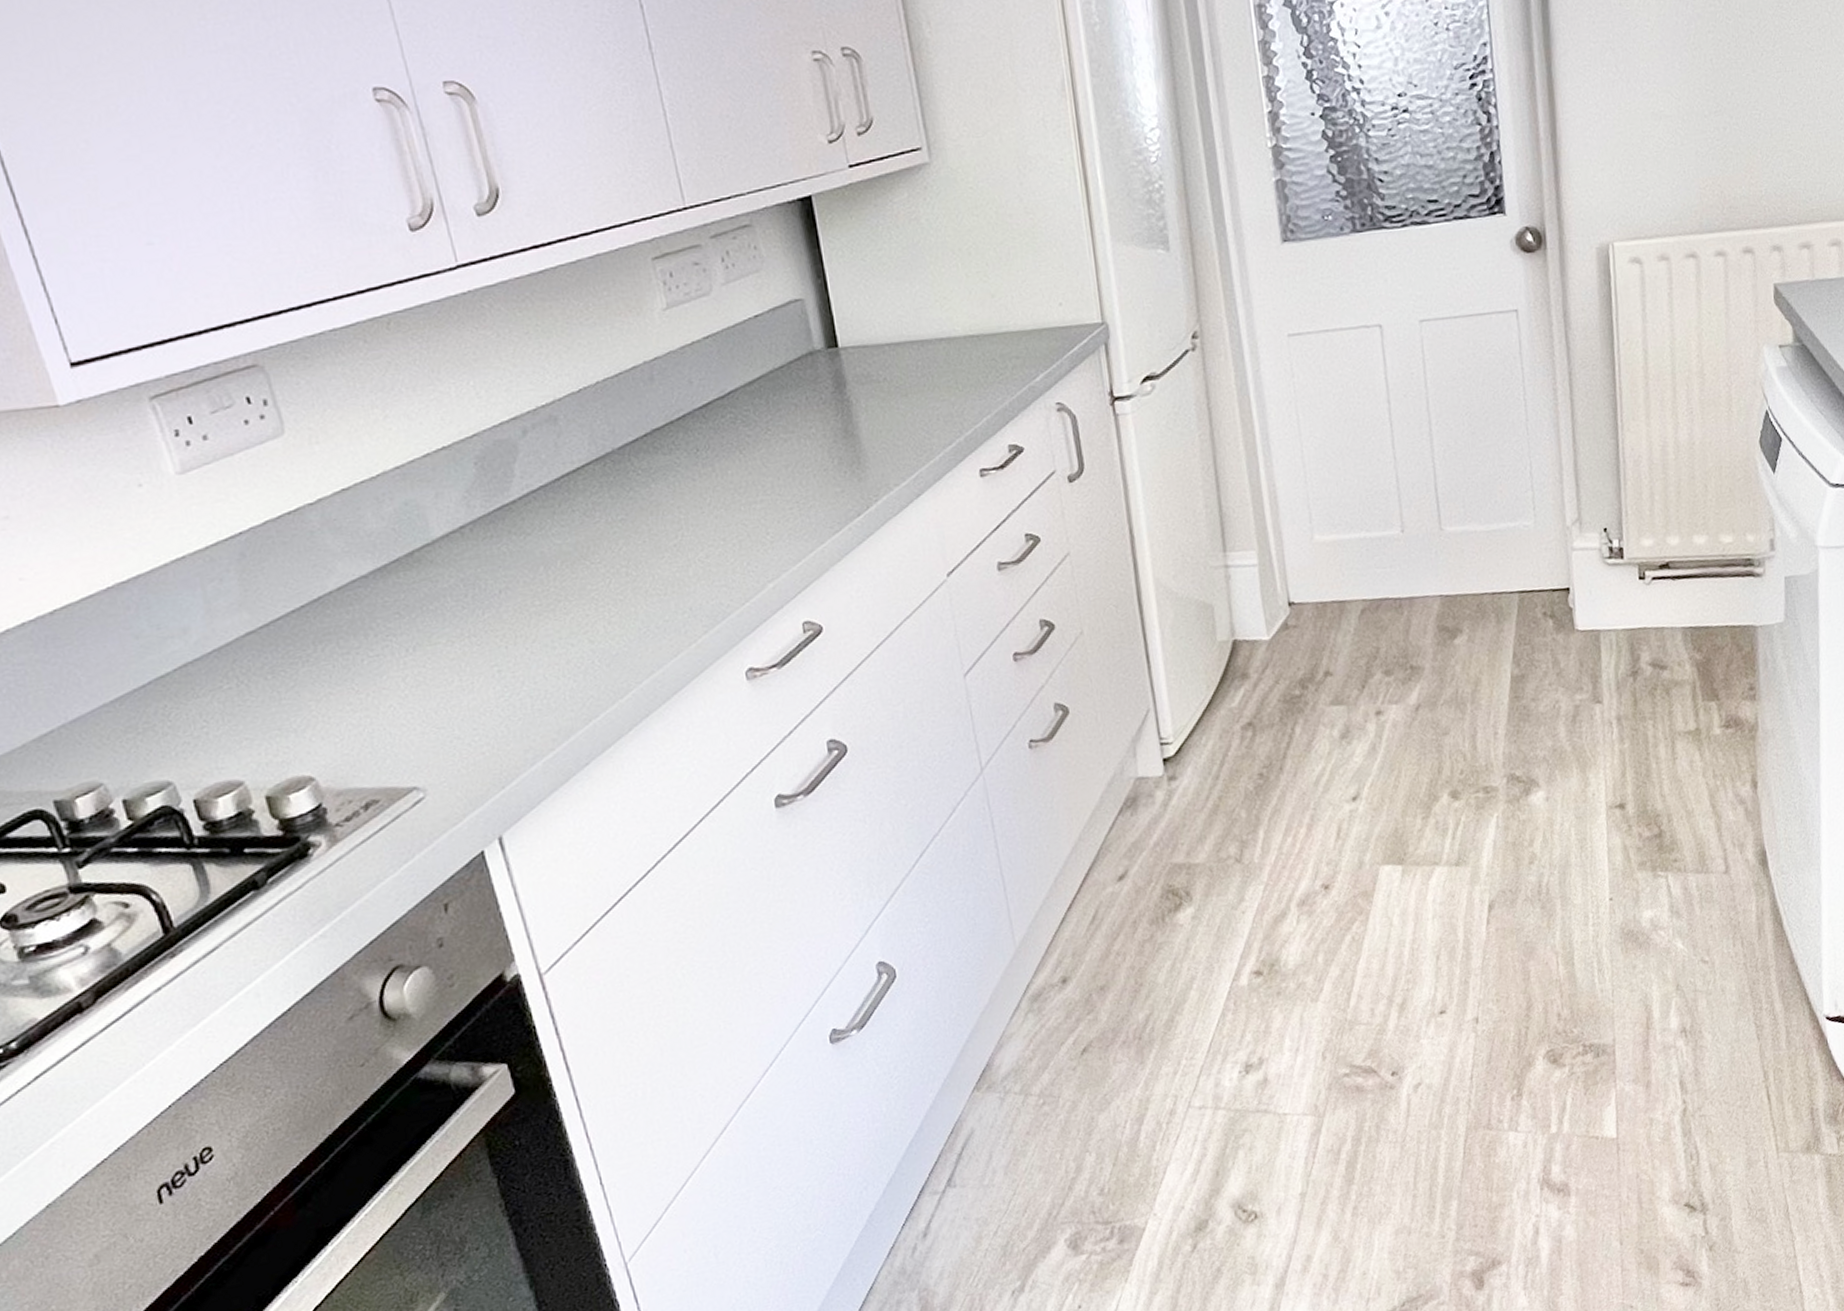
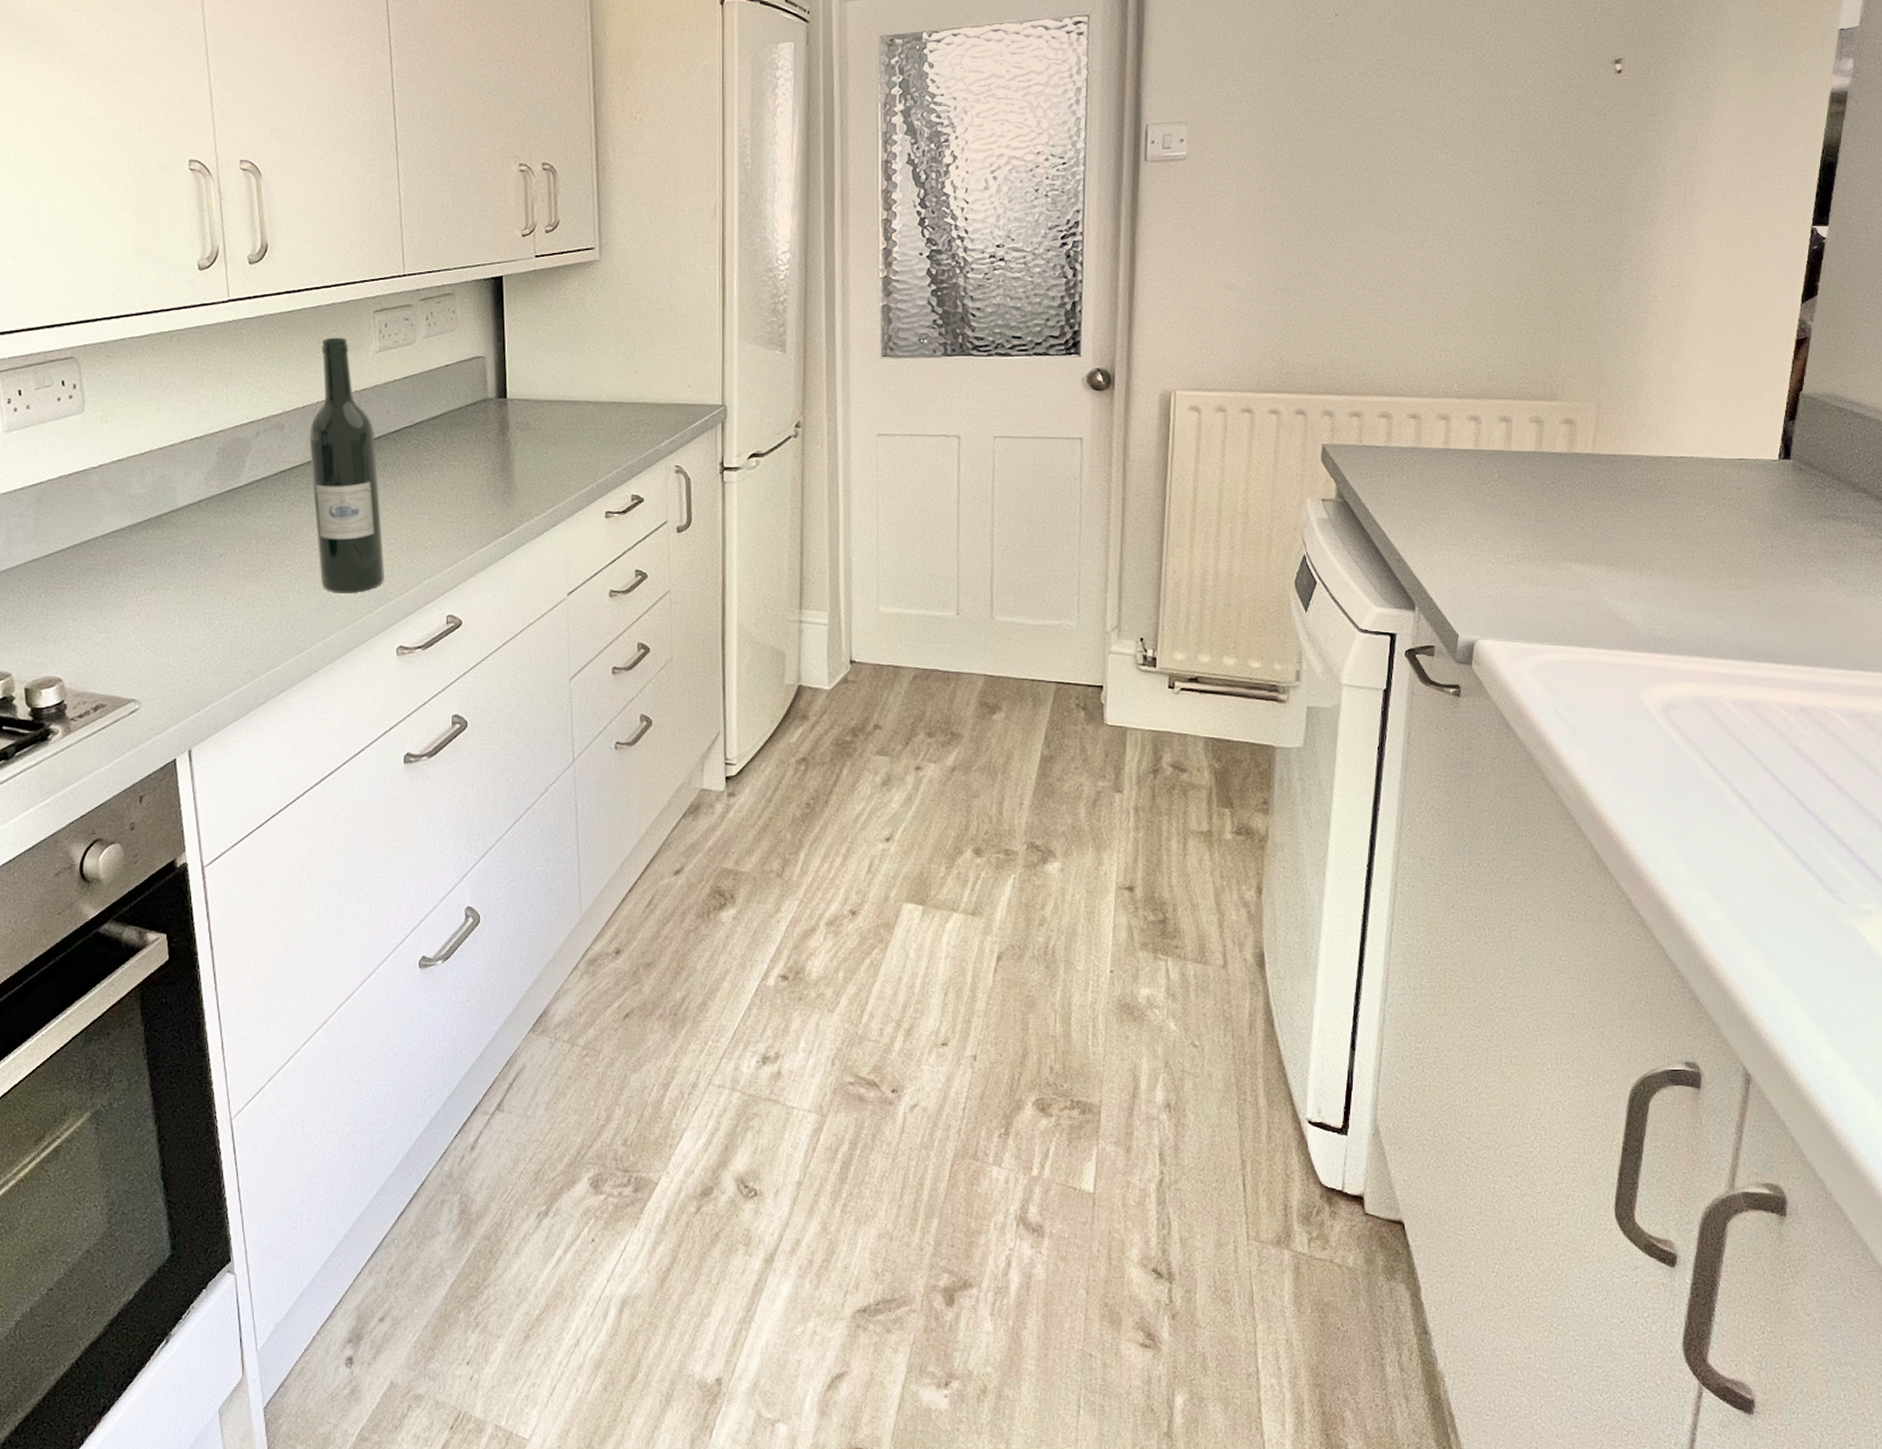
wine bottle: none [590,296,717,616] -> present [309,337,385,593]

